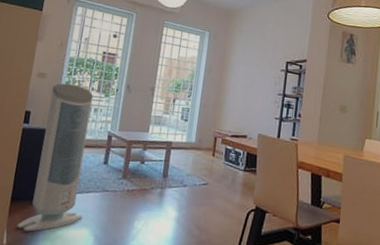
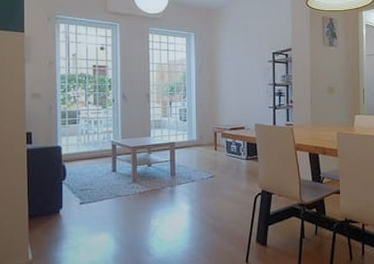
air purifier: present [16,83,94,232] -> none [39,101,101,244]

